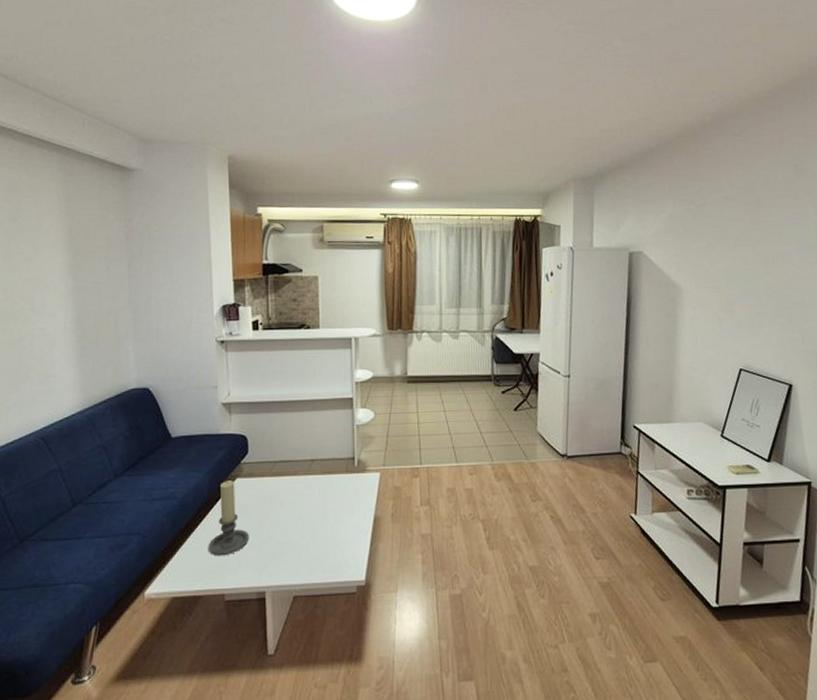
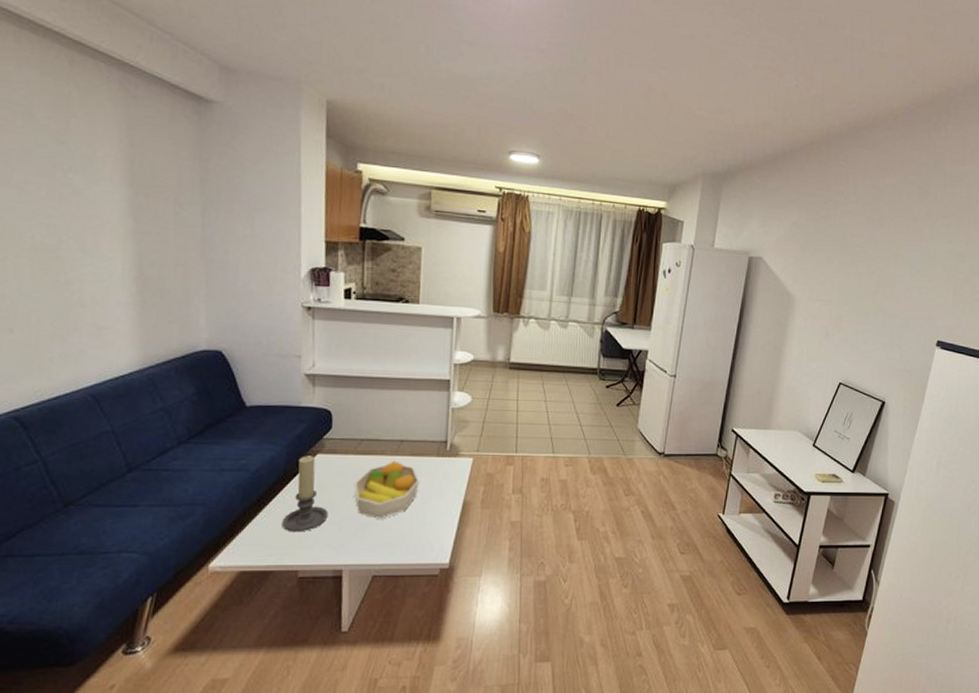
fruit bowl: none [271,480,332,539] -> present [354,460,420,519]

